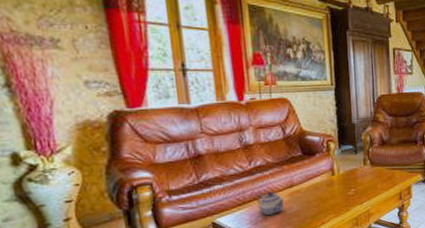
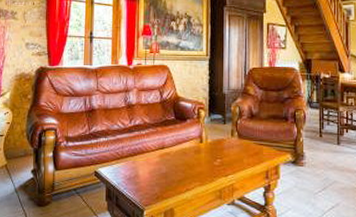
teapot: present [257,191,284,216] -> none [132,150,155,173]

